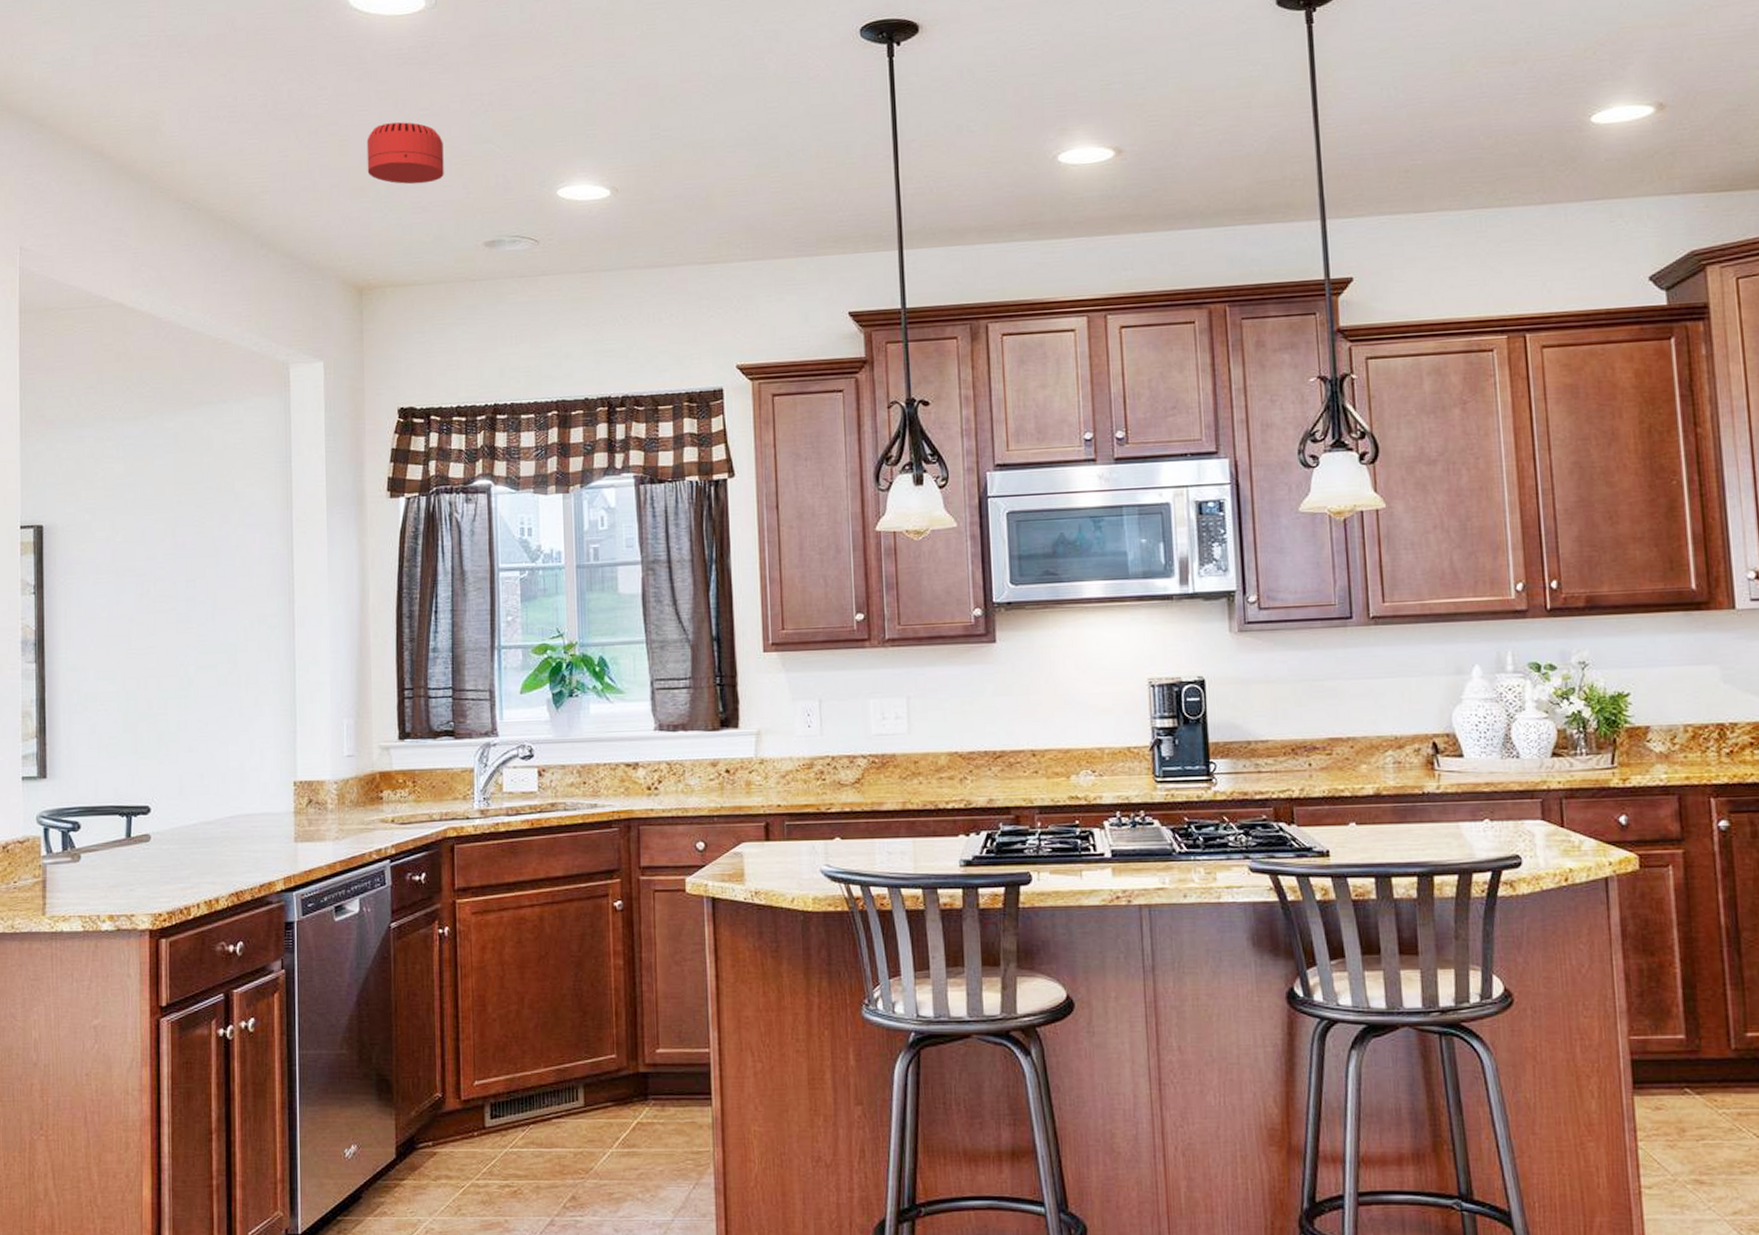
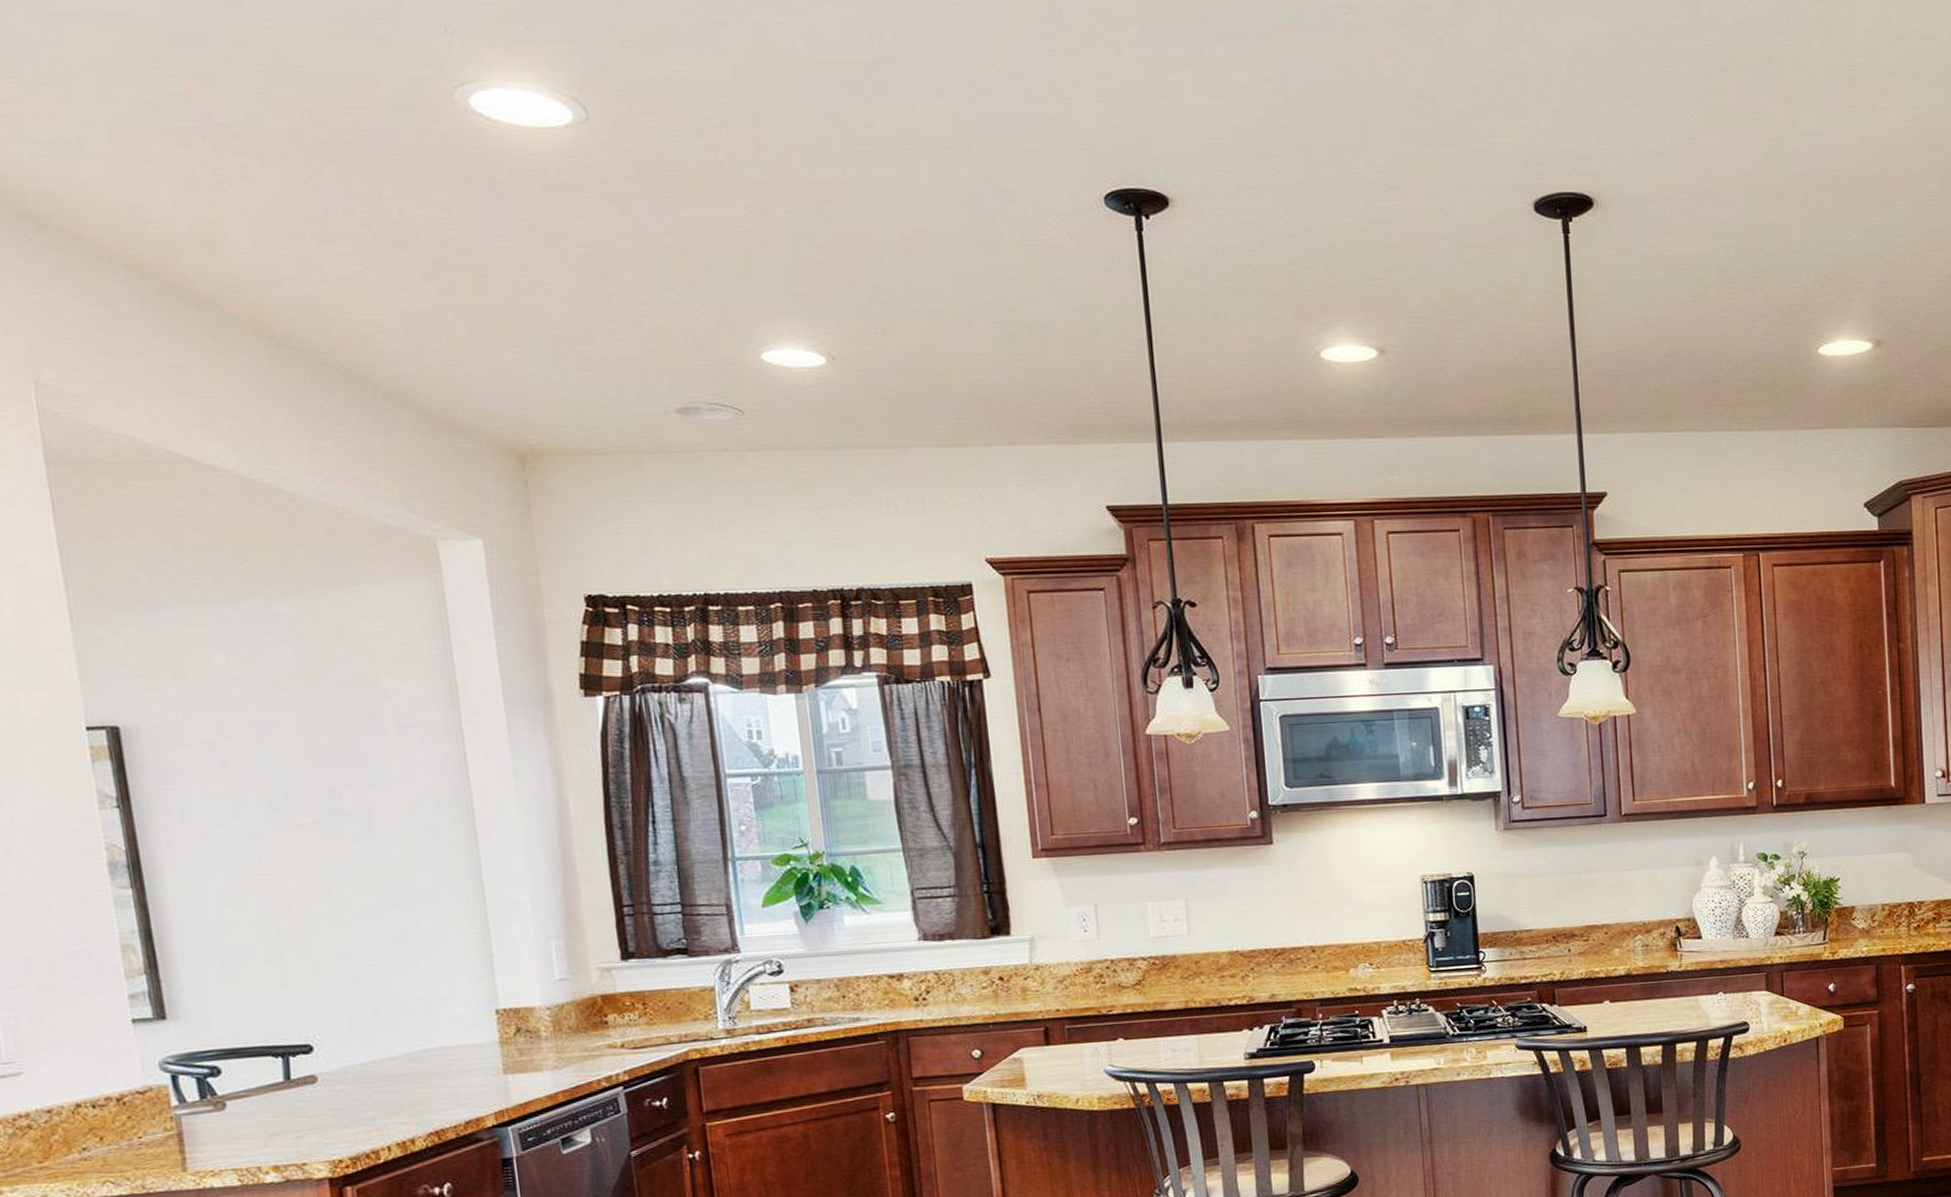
smoke detector: present [366,122,444,185] -> none [511,258,617,335]

